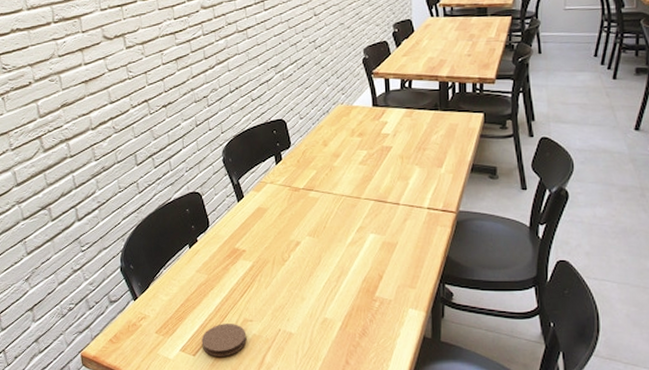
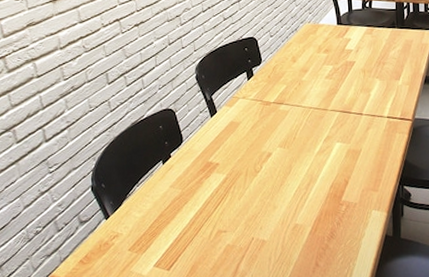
coaster: present [201,324,247,357] -> none [176,235,221,269]

